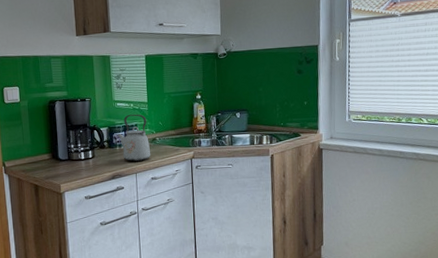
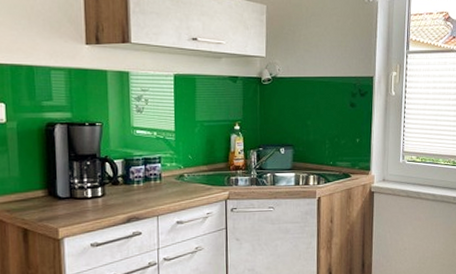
kettle: present [117,114,151,162] -> none [135,144,177,202]

